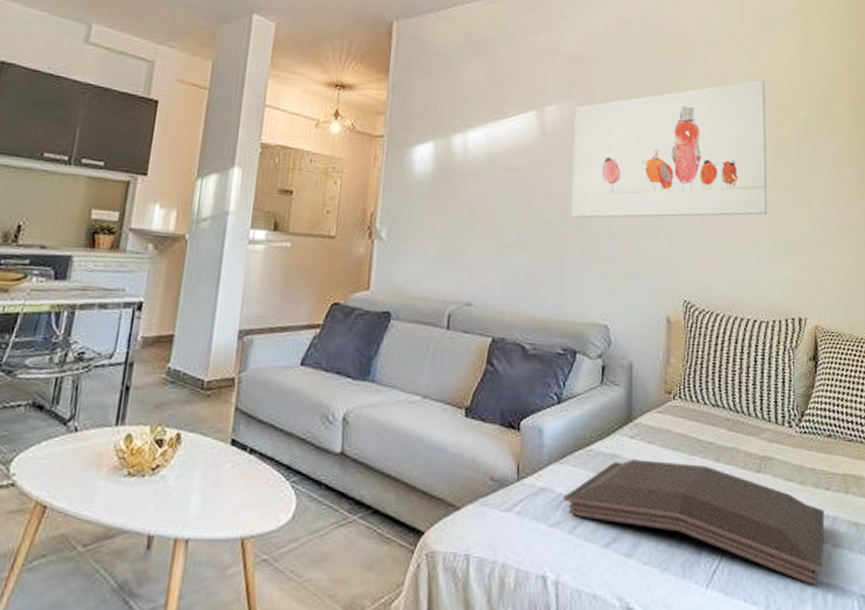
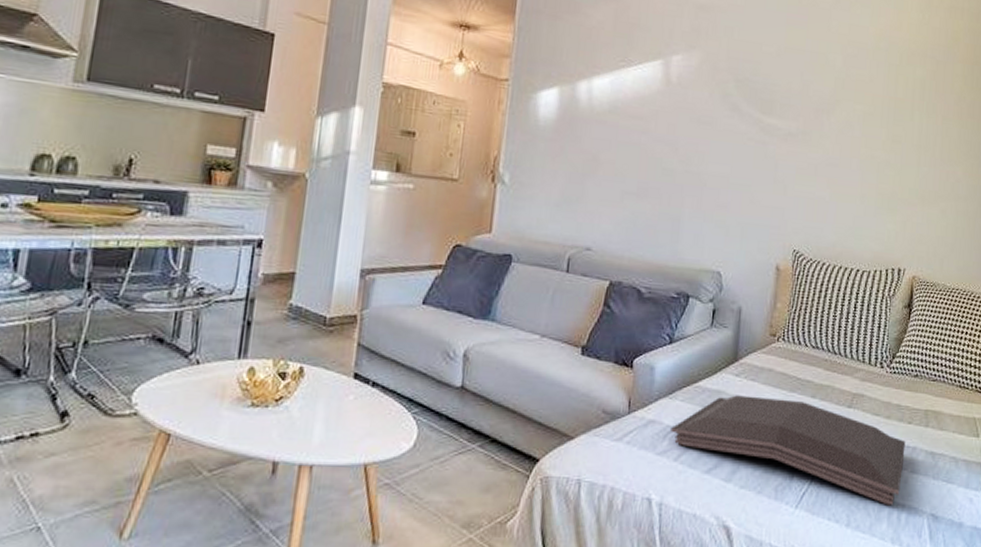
wall art: present [571,80,768,219] -> none [691,38,886,171]

